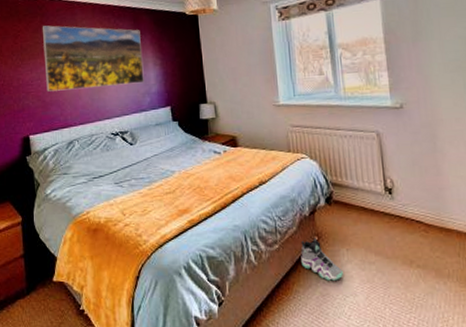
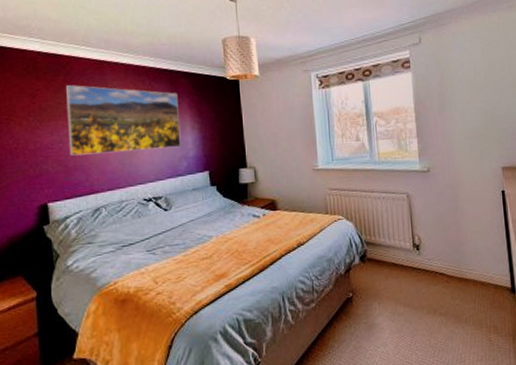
sneaker: present [301,238,343,281] -> none [336,294,375,334]

